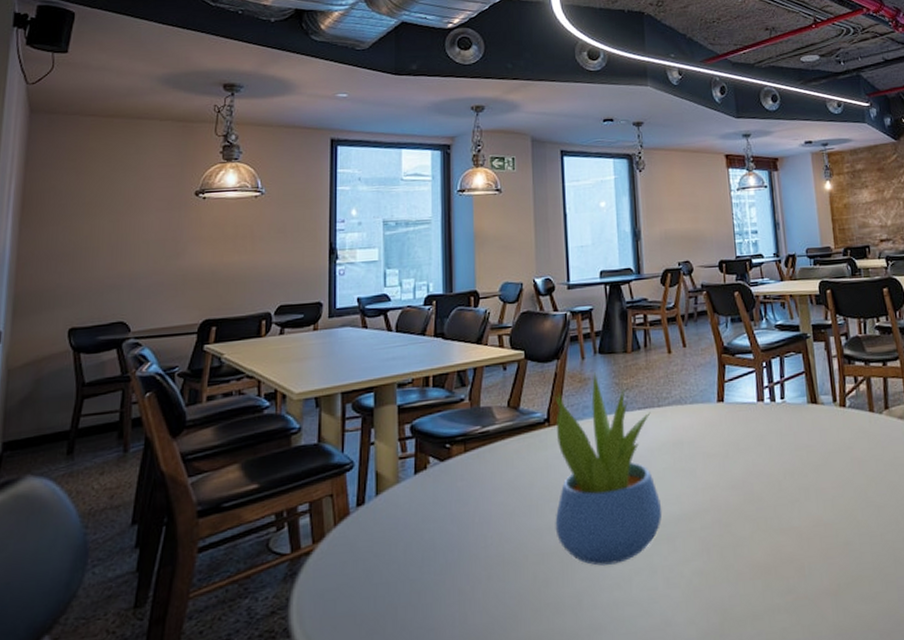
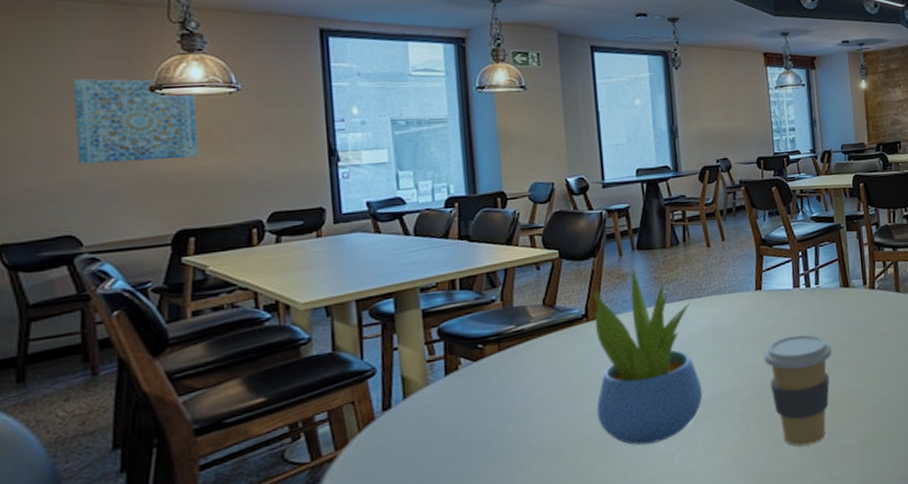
wall art: none [135,185,228,259] -> present [72,78,199,165]
coffee cup: none [726,454,800,583] -> present [764,334,832,446]

